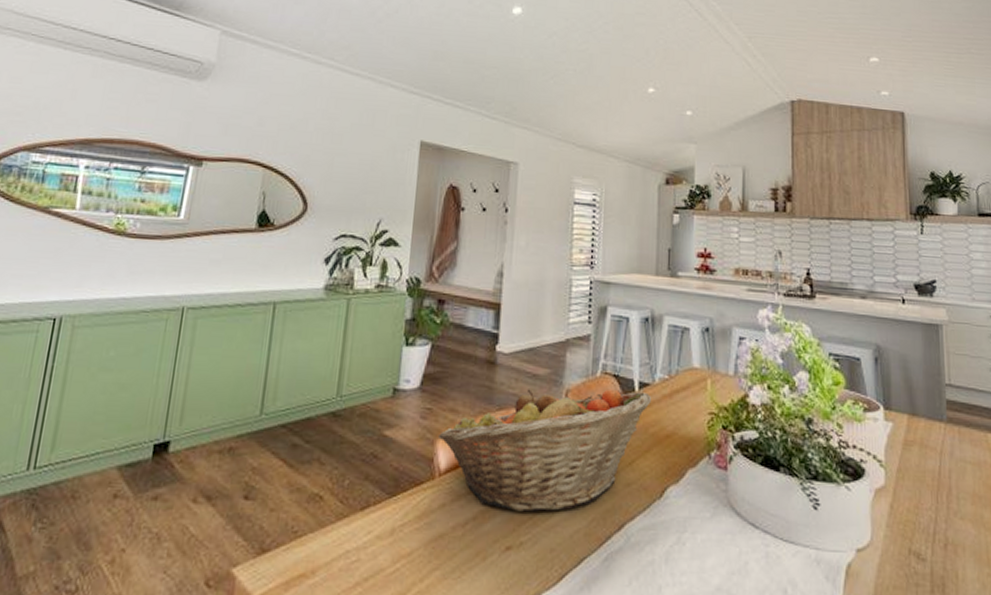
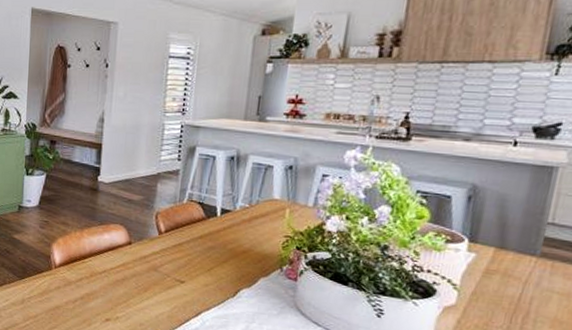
fruit basket: present [439,388,651,512] -> none [54,210,231,299]

